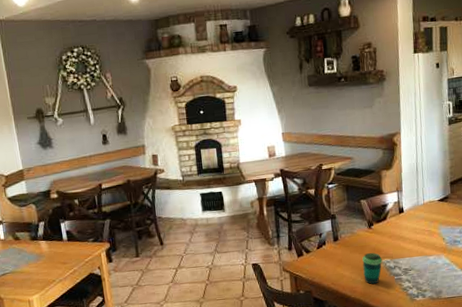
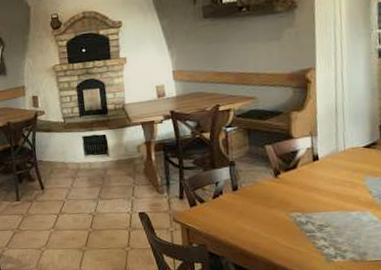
cup: present [362,253,383,285] -> none [266,205,292,241]

